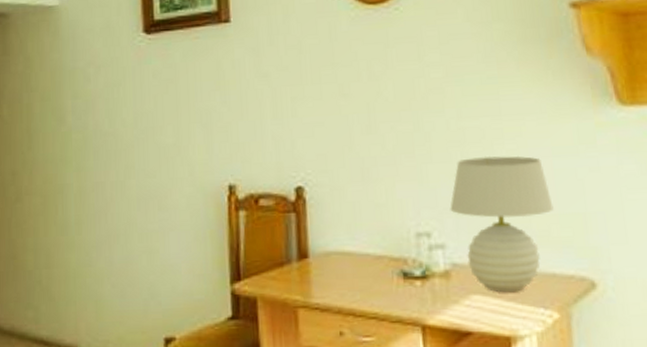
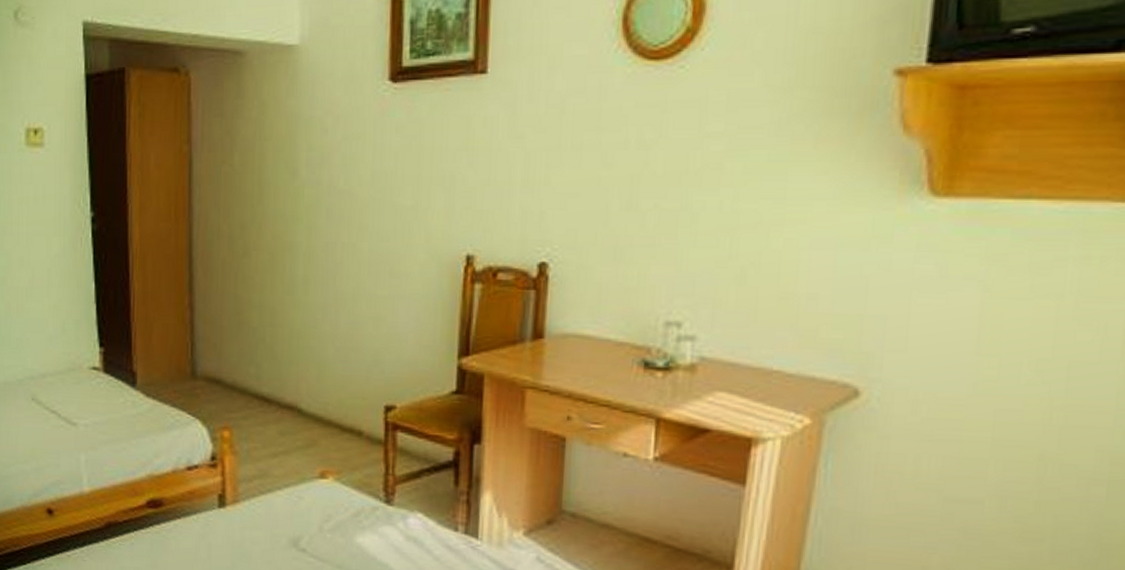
table lamp: present [450,155,554,293] -> none [707,243,827,393]

